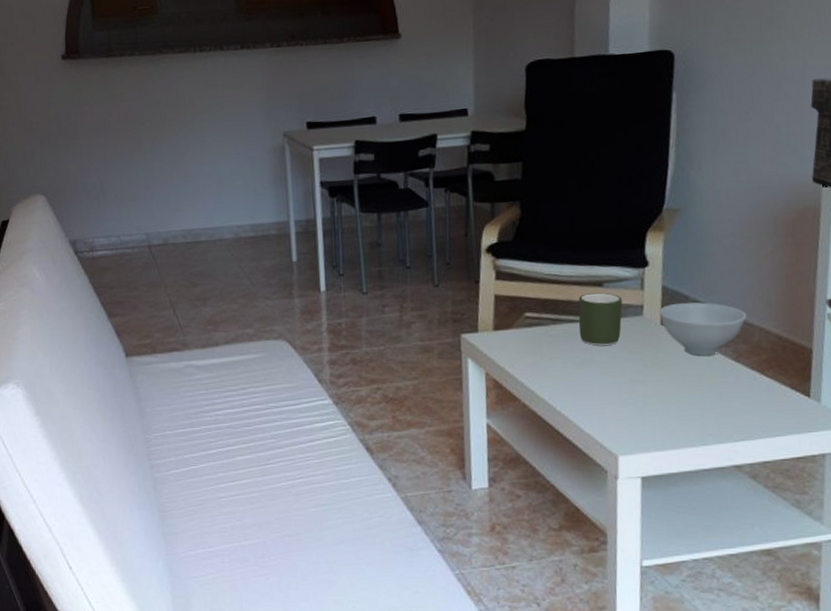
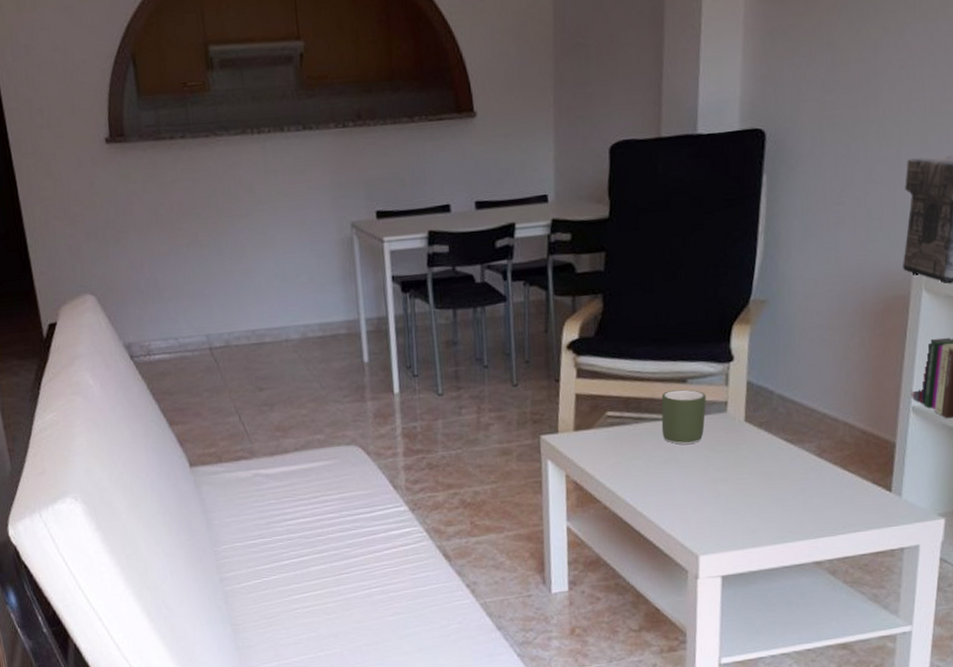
bowl: present [659,302,747,356] -> none [743,397,832,453]

